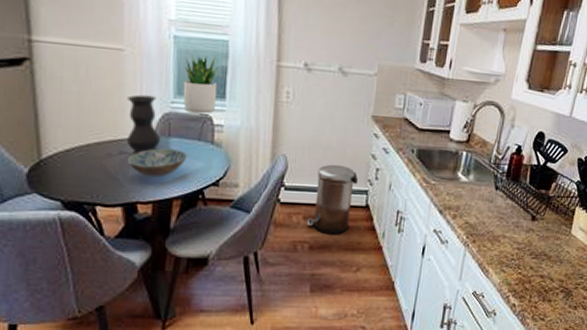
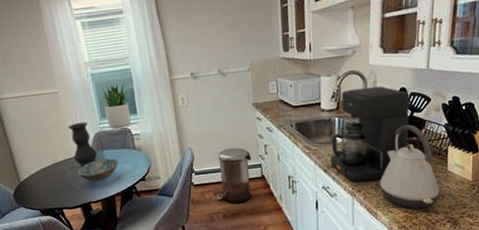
coffee maker: none [448,122,547,232] -> present [330,86,410,182]
kettle: none [497,174,560,272] -> present [379,124,440,209]

